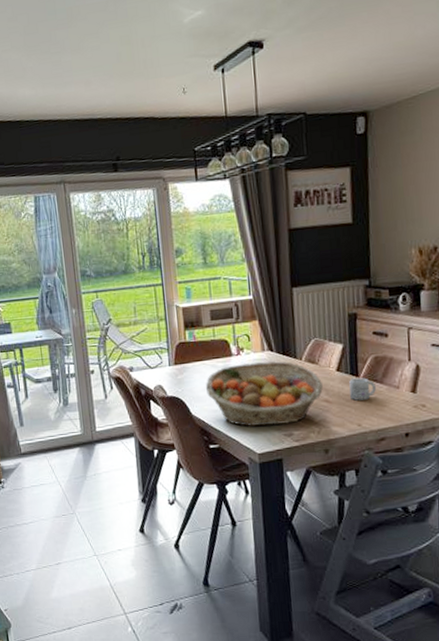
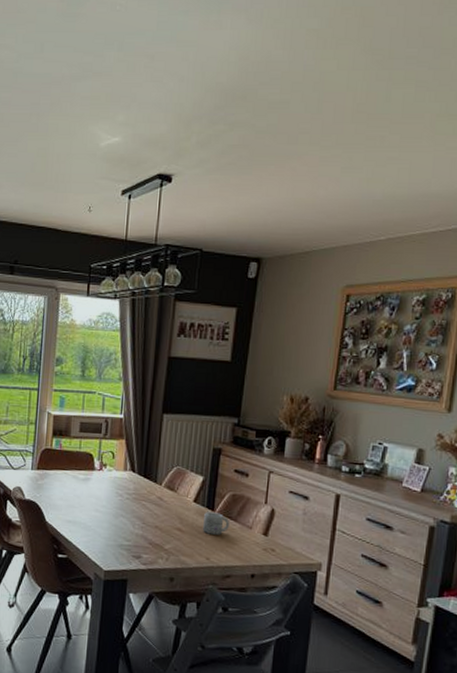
fruit basket: present [205,361,323,427] -> none [63,479,178,546]

